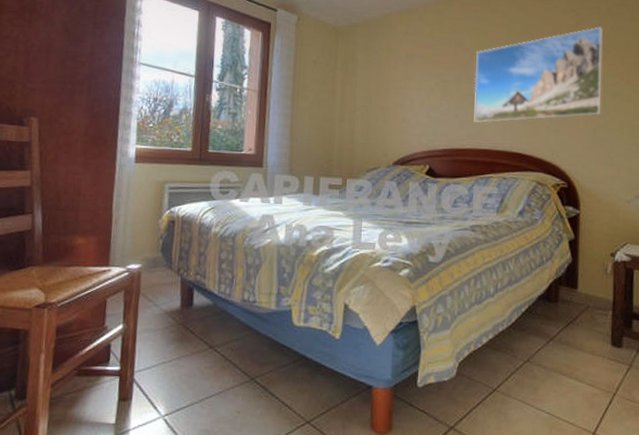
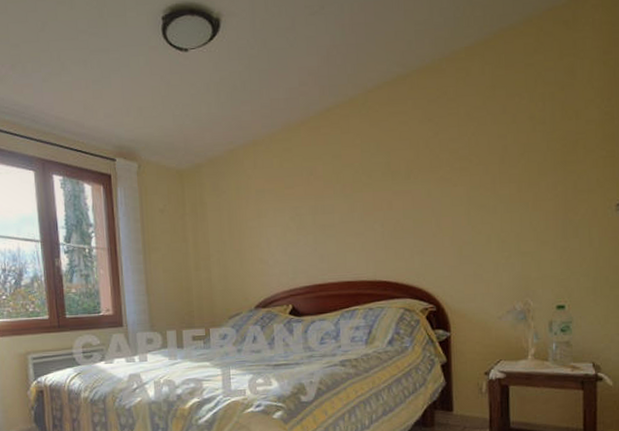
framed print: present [474,26,603,123] -> none [330,134,467,254]

